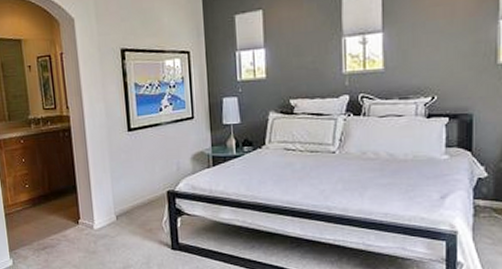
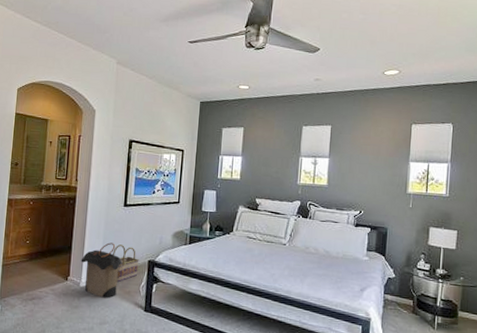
laundry hamper: none [89,176,137,239] -> present [81,242,123,299]
basket: none [124,177,158,220] -> present [113,244,139,283]

